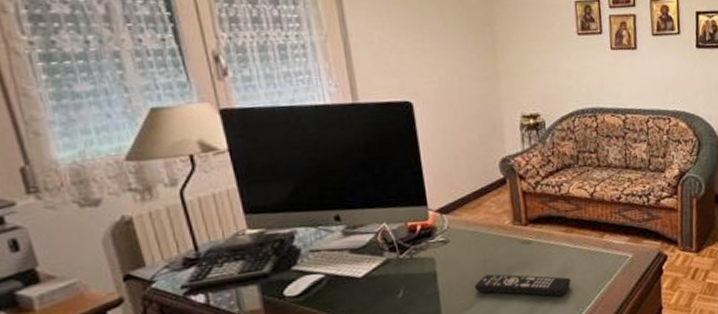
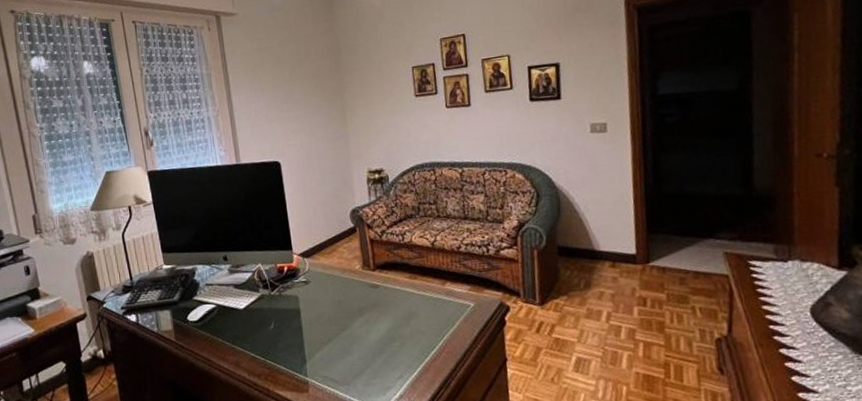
remote control: present [474,274,571,296] -> none [331,314,416,339]

